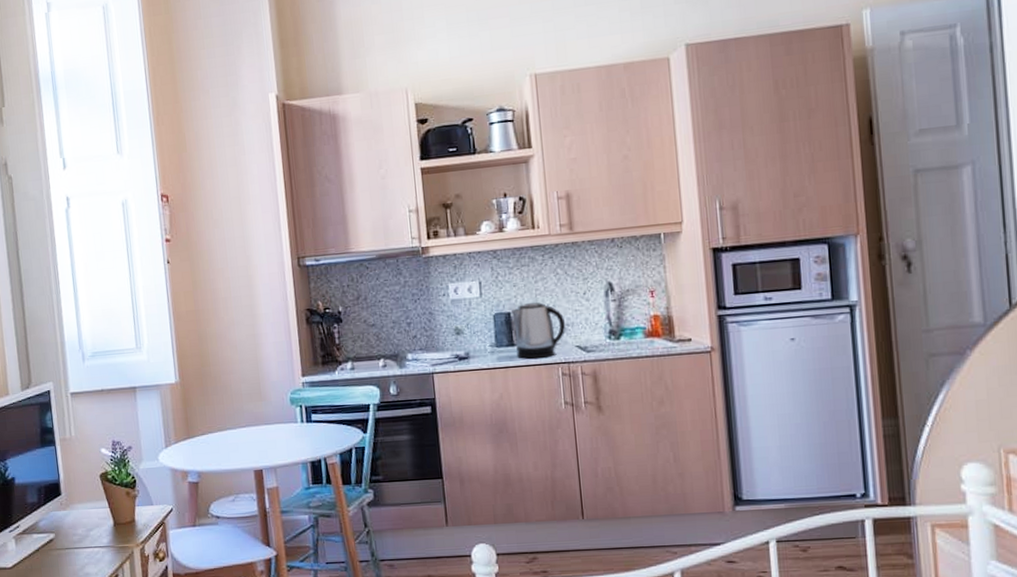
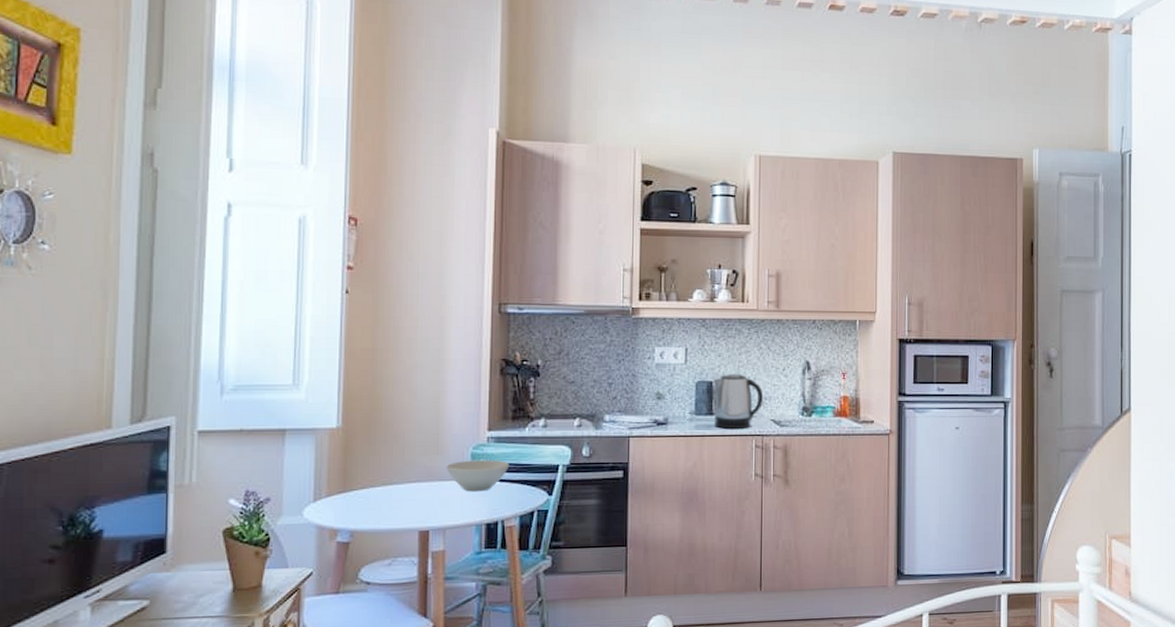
bowl: none [270,403,325,433] -> present [447,460,510,492]

